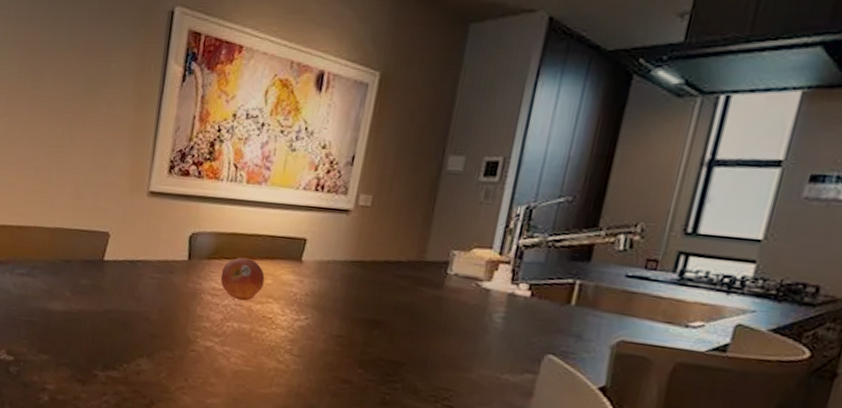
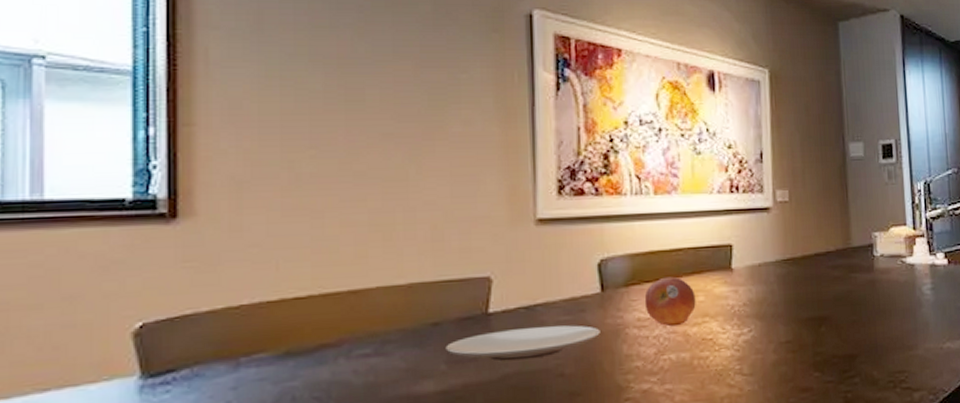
plate: none [71,275,182,303] -> present [445,325,600,361]

